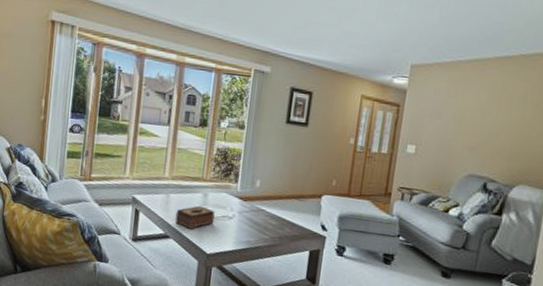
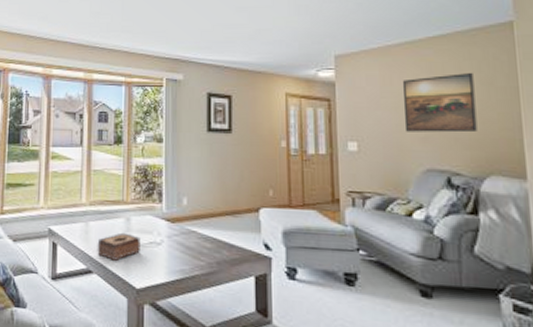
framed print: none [458,93,526,146] -> present [403,73,477,133]

